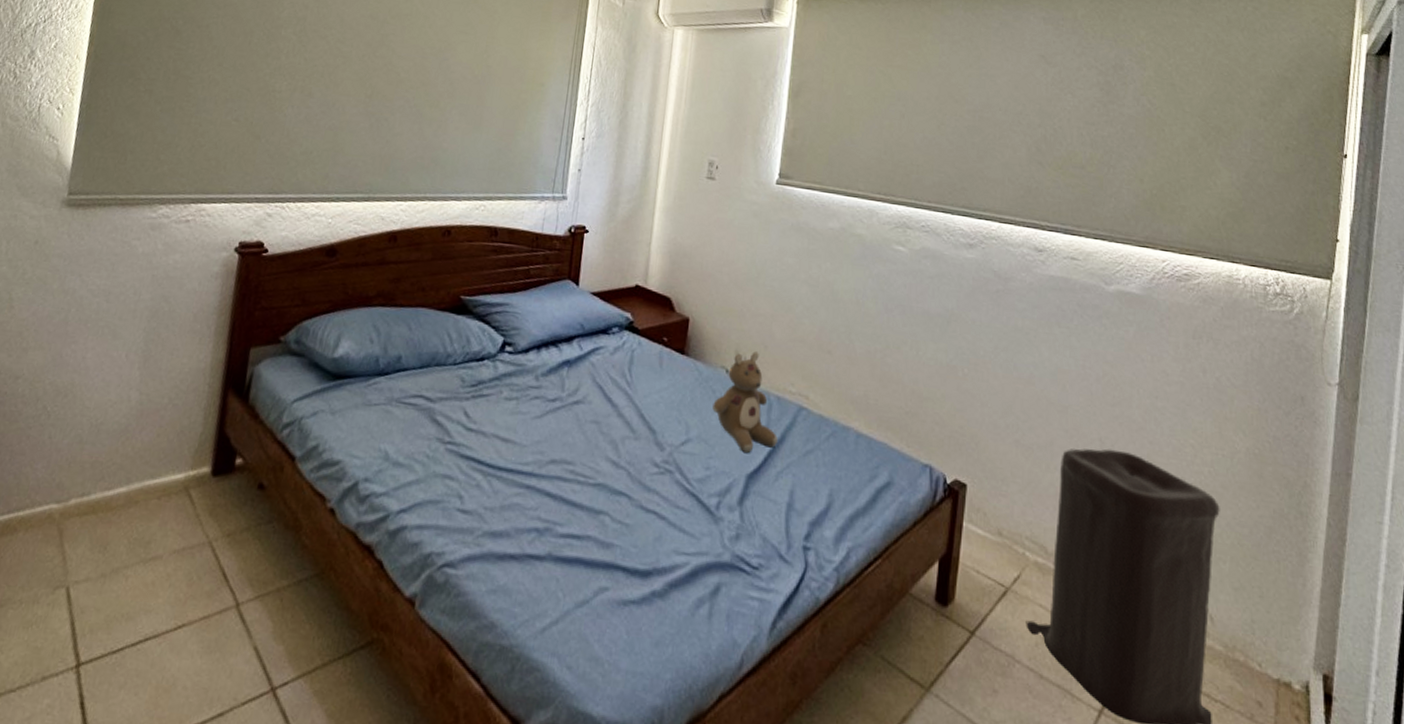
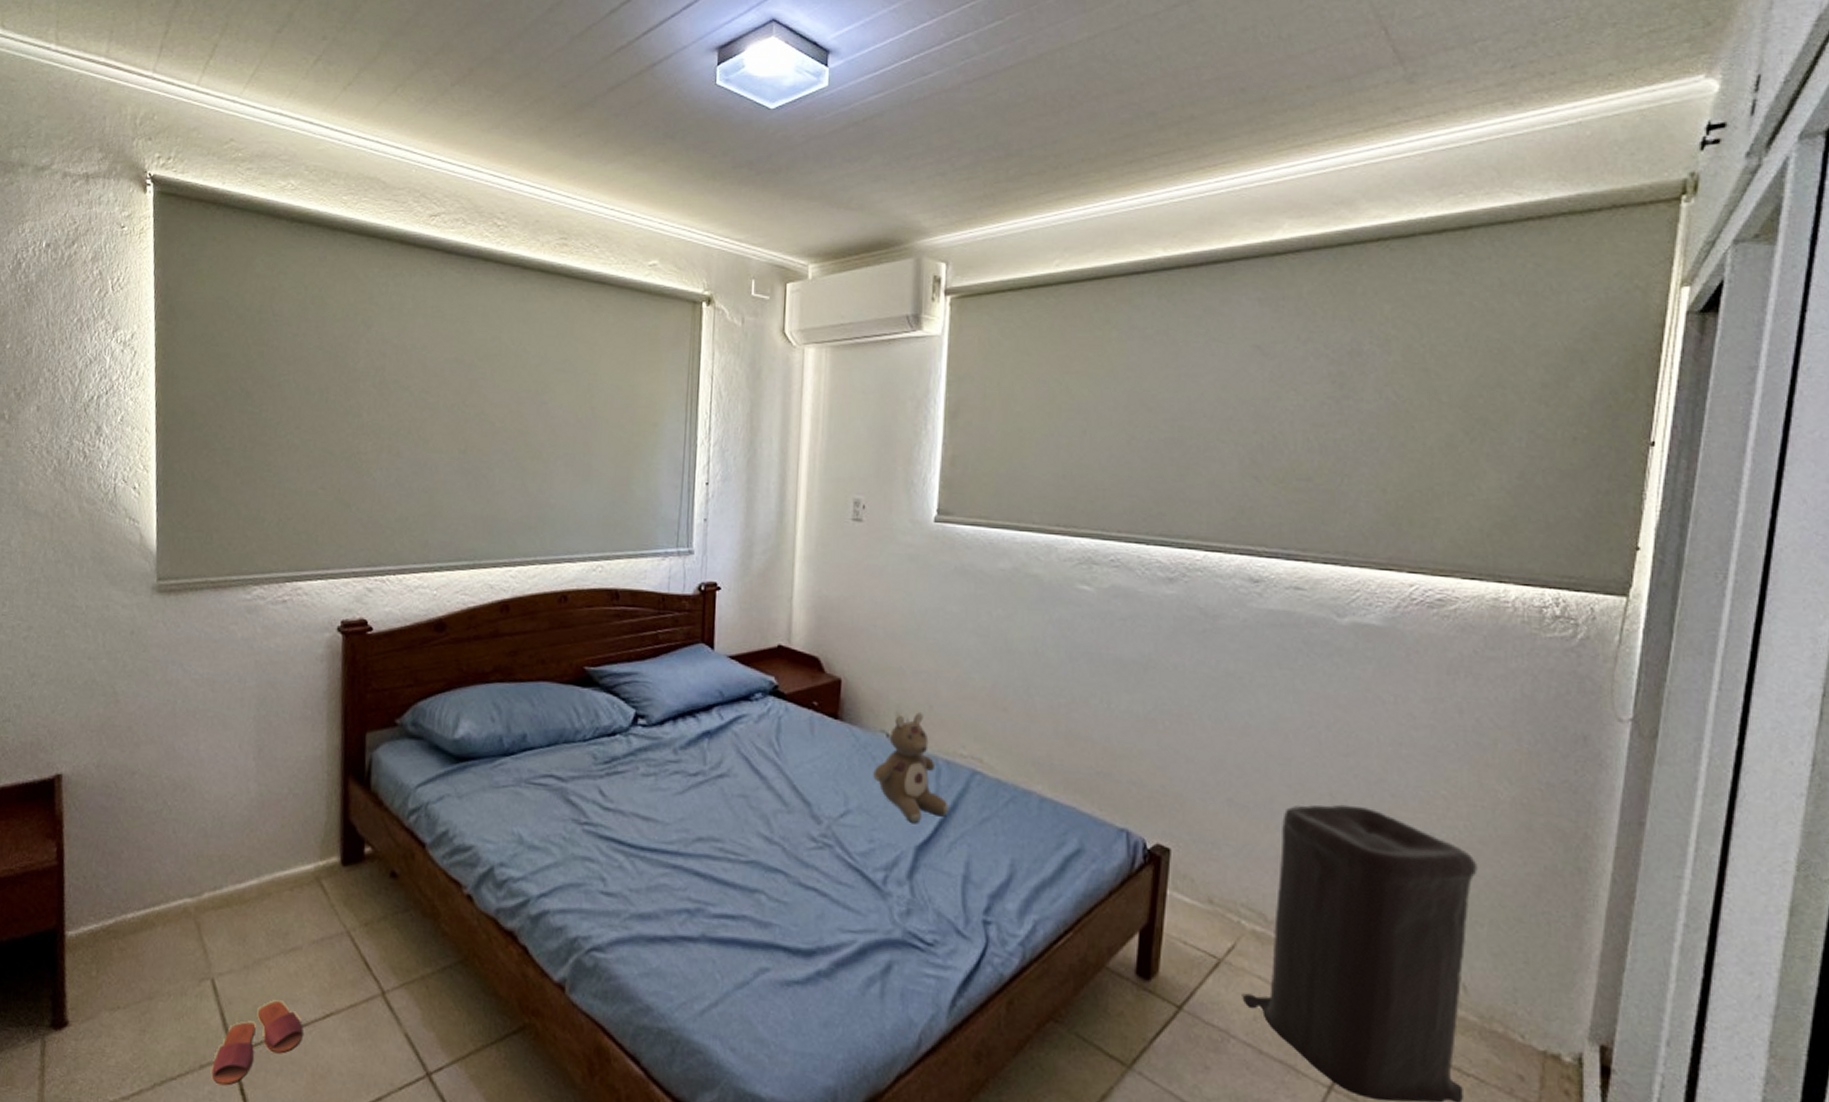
slippers: none [52,610,153,698] -> present [211,1000,303,1085]

